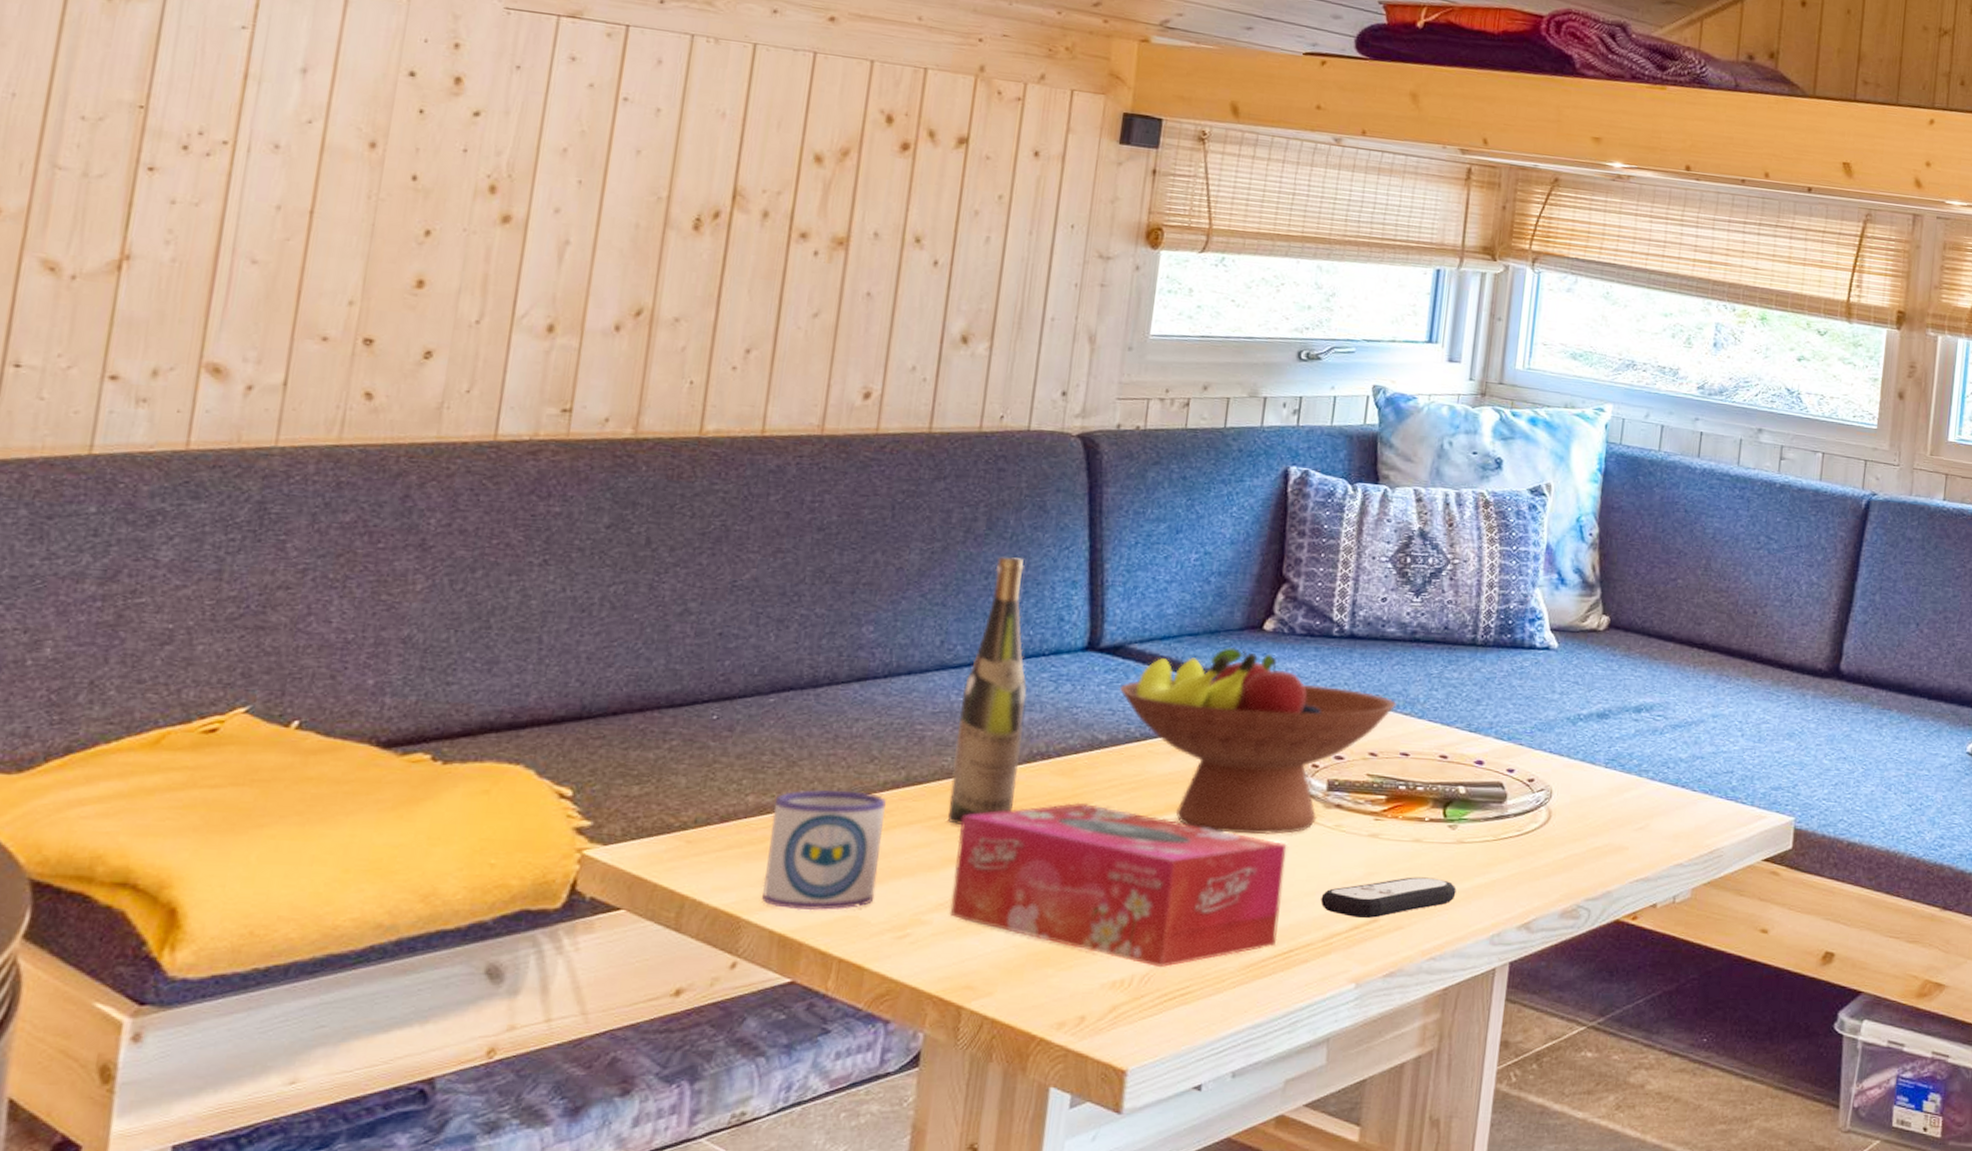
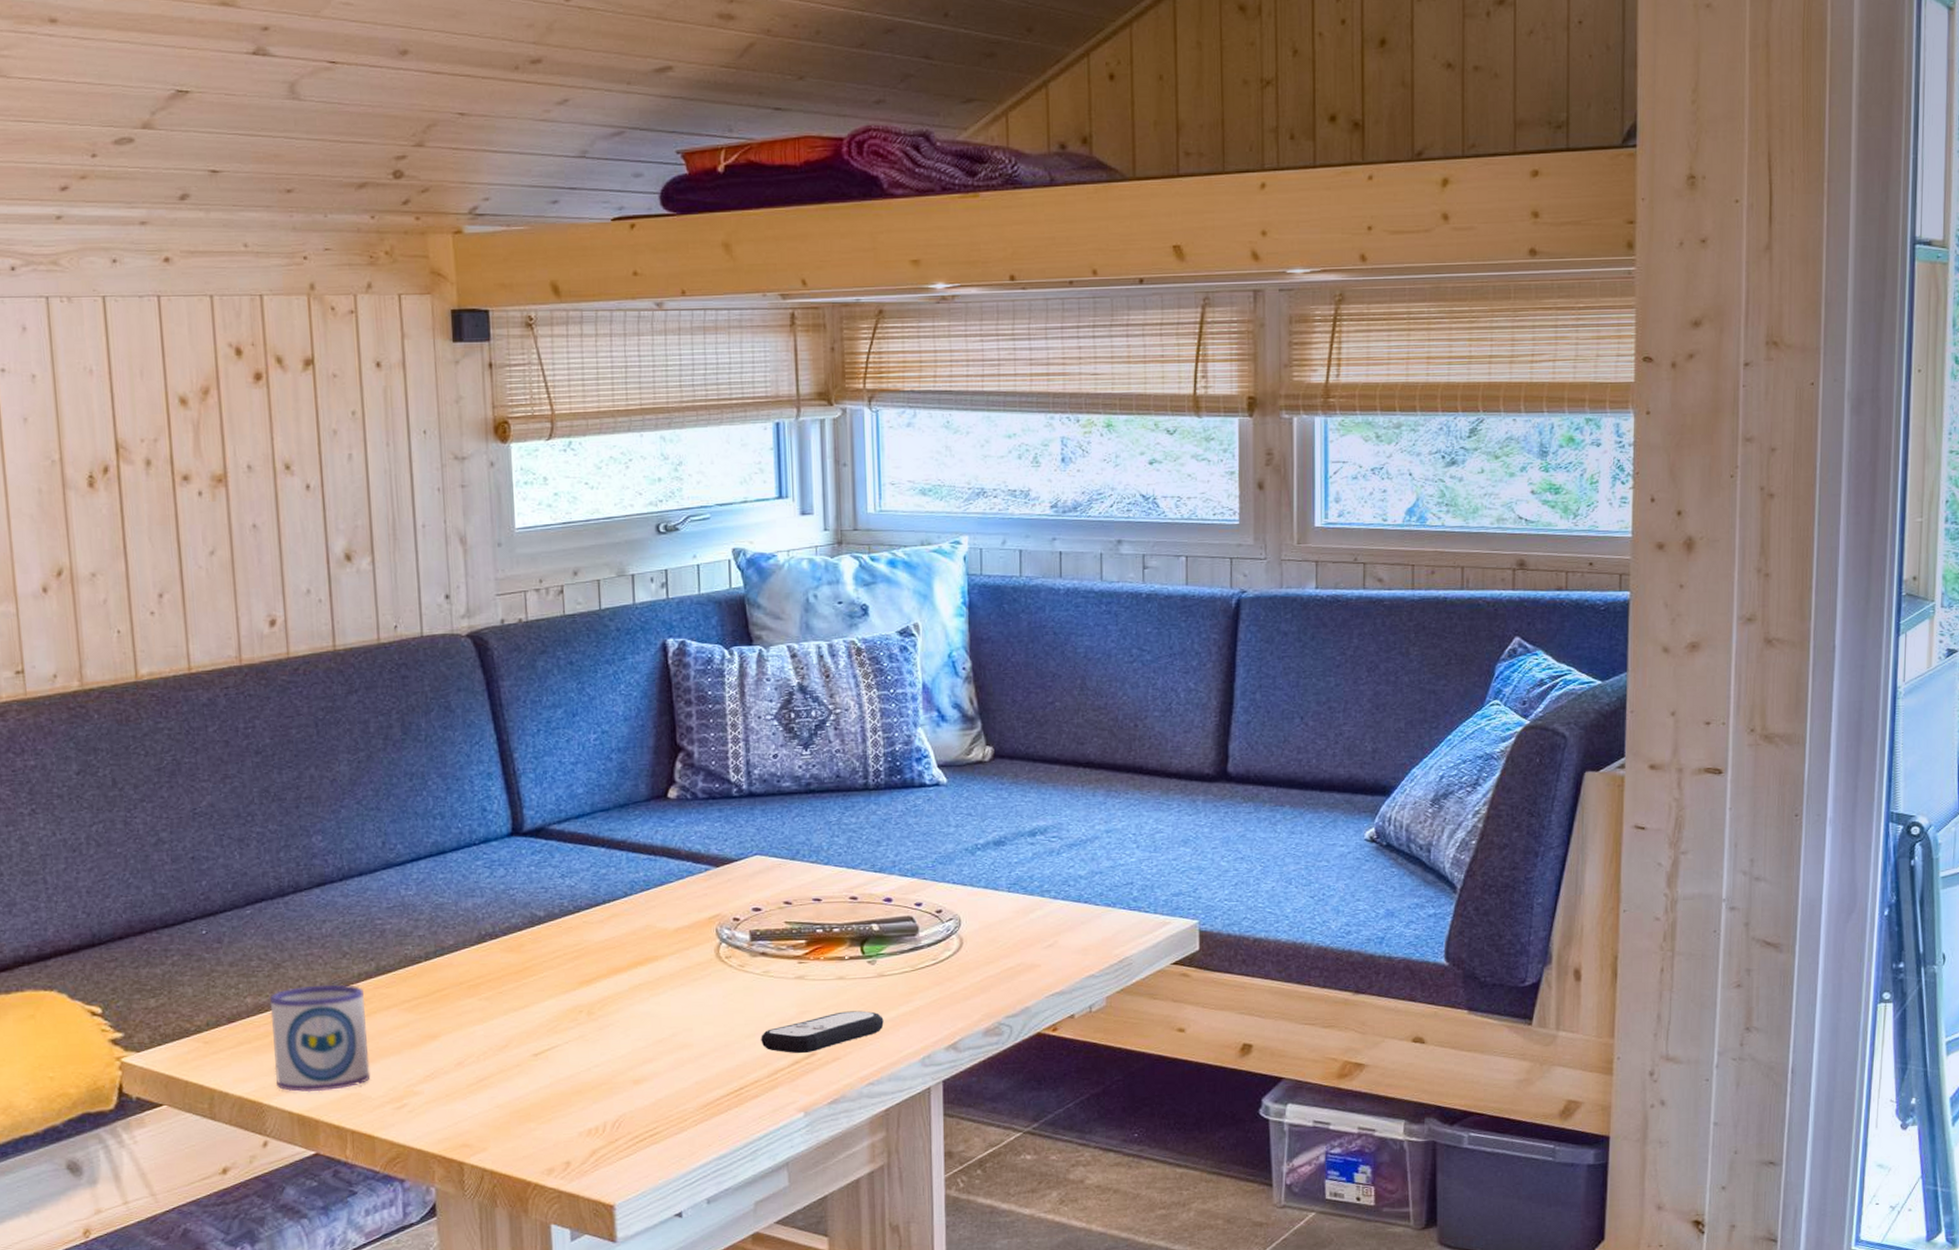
wine bottle: present [947,557,1028,824] -> none [410,757,473,1005]
tissue box: present [949,802,1287,967] -> none [431,974,728,1113]
fruit bowl: present [1120,647,1397,835] -> none [548,818,803,989]

